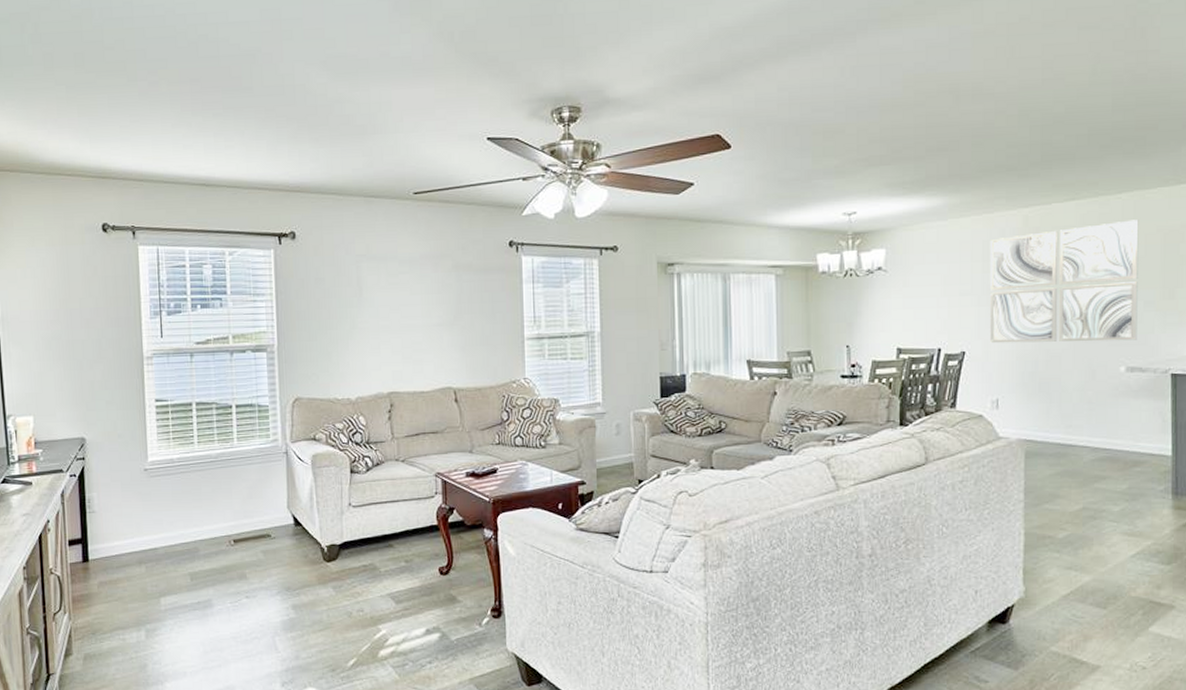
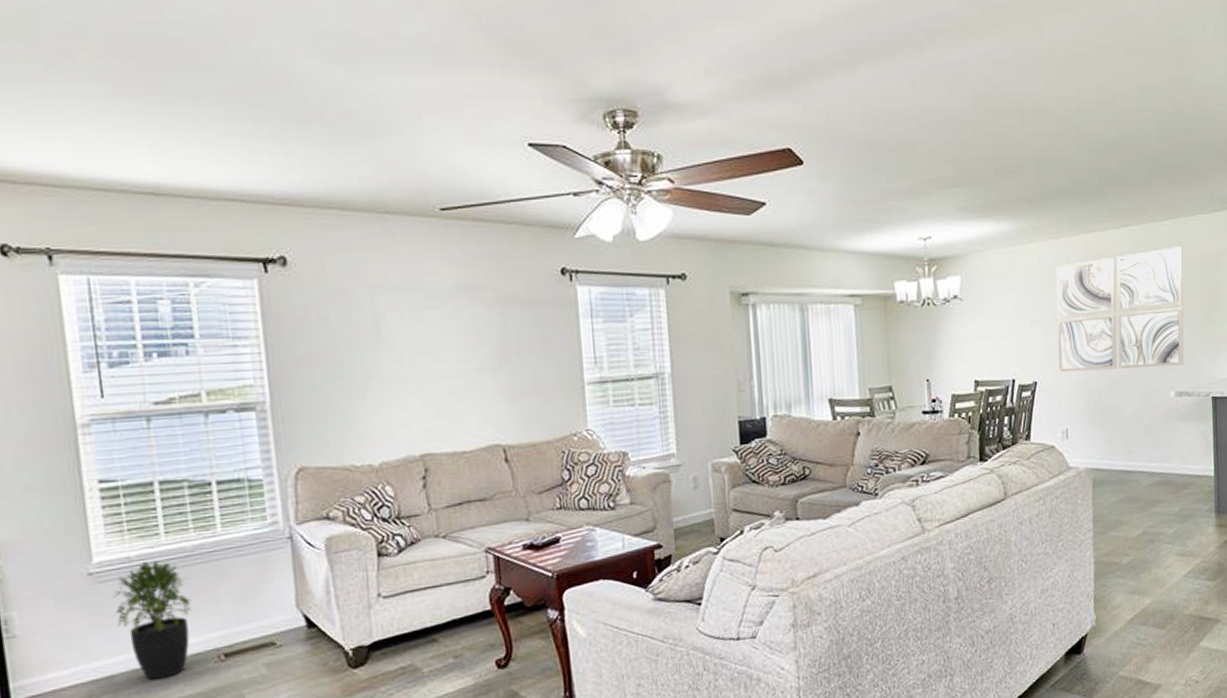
potted plant: none [160,462,213,554] -> present [113,560,192,680]

